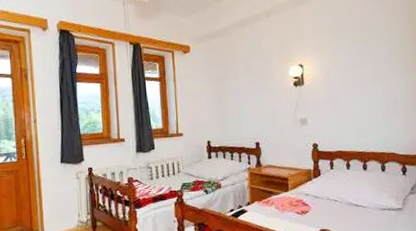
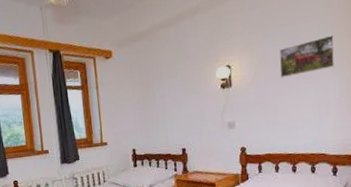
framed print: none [348,41,402,79] -> present [279,35,336,78]

